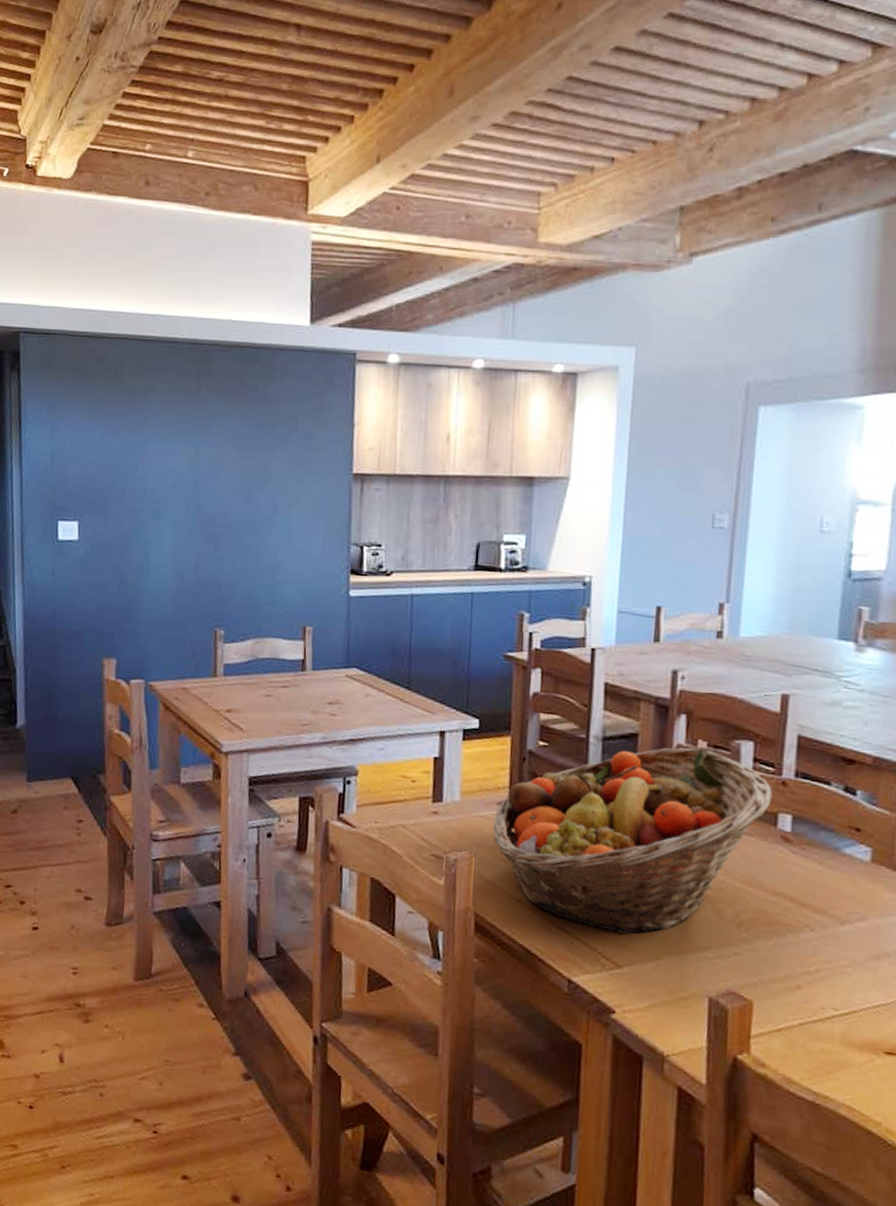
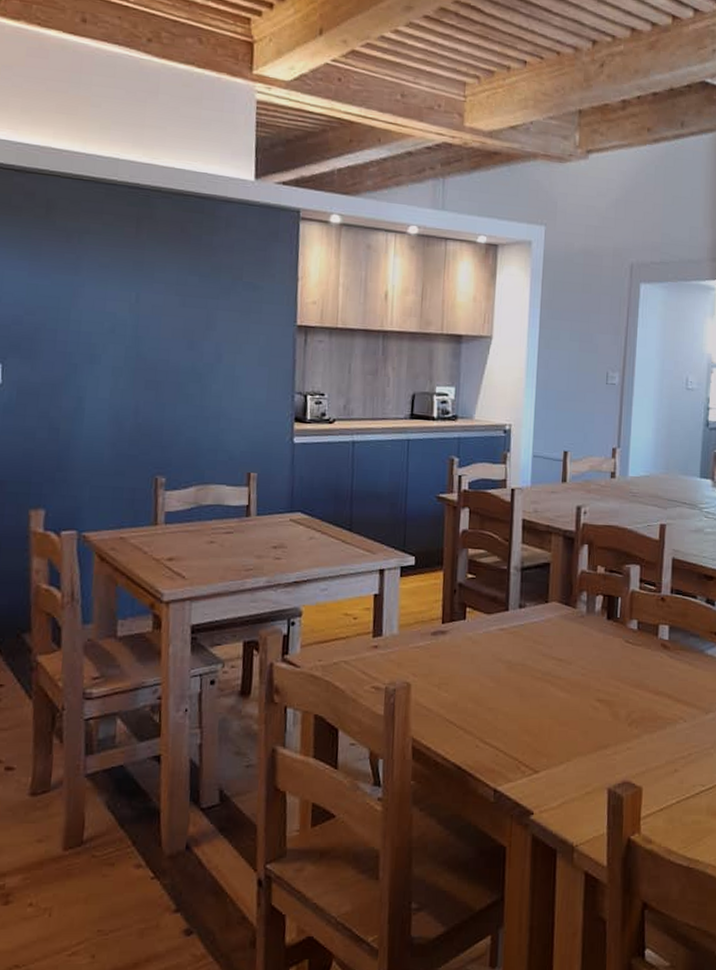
fruit basket: present [493,747,773,935] -> none [428,573,654,743]

